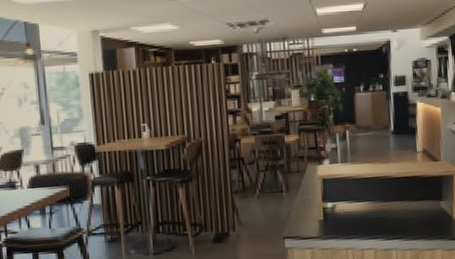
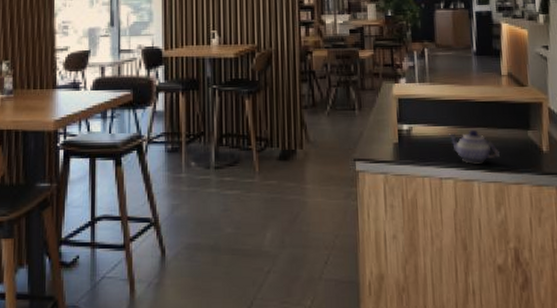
teapot: none [368,203,415,235] -> present [448,129,500,164]

